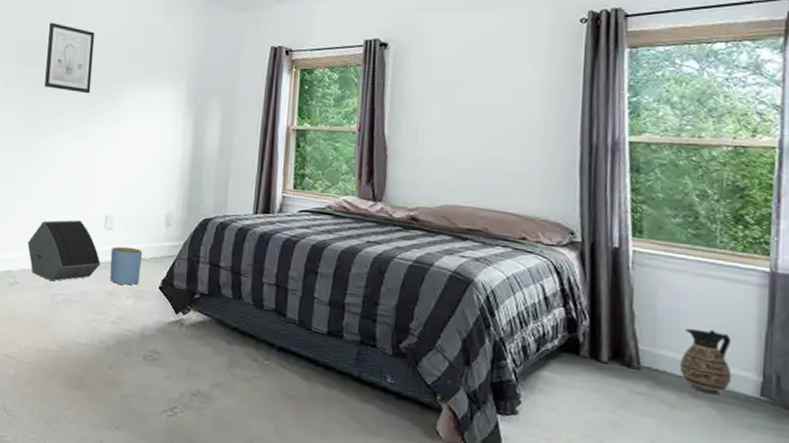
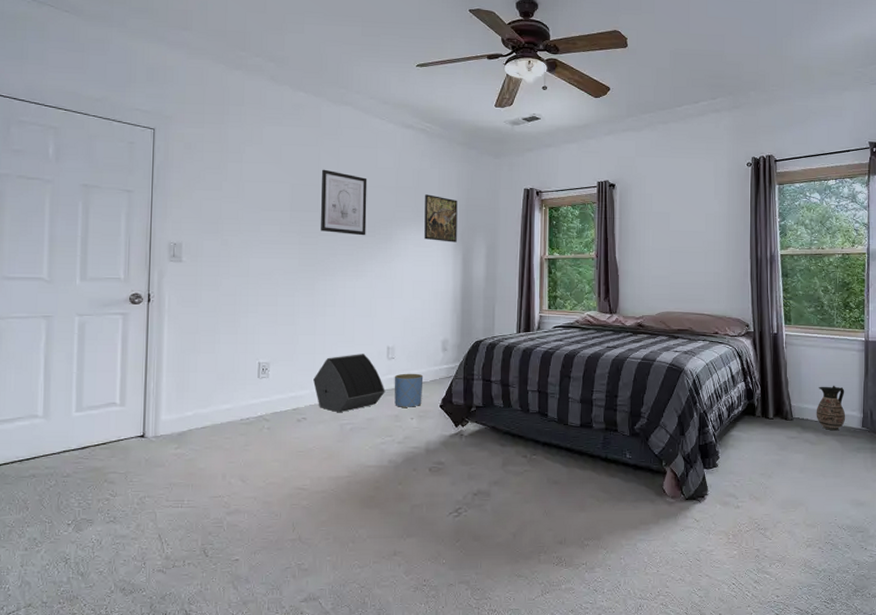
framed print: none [152,51,192,106] -> present [424,194,458,243]

